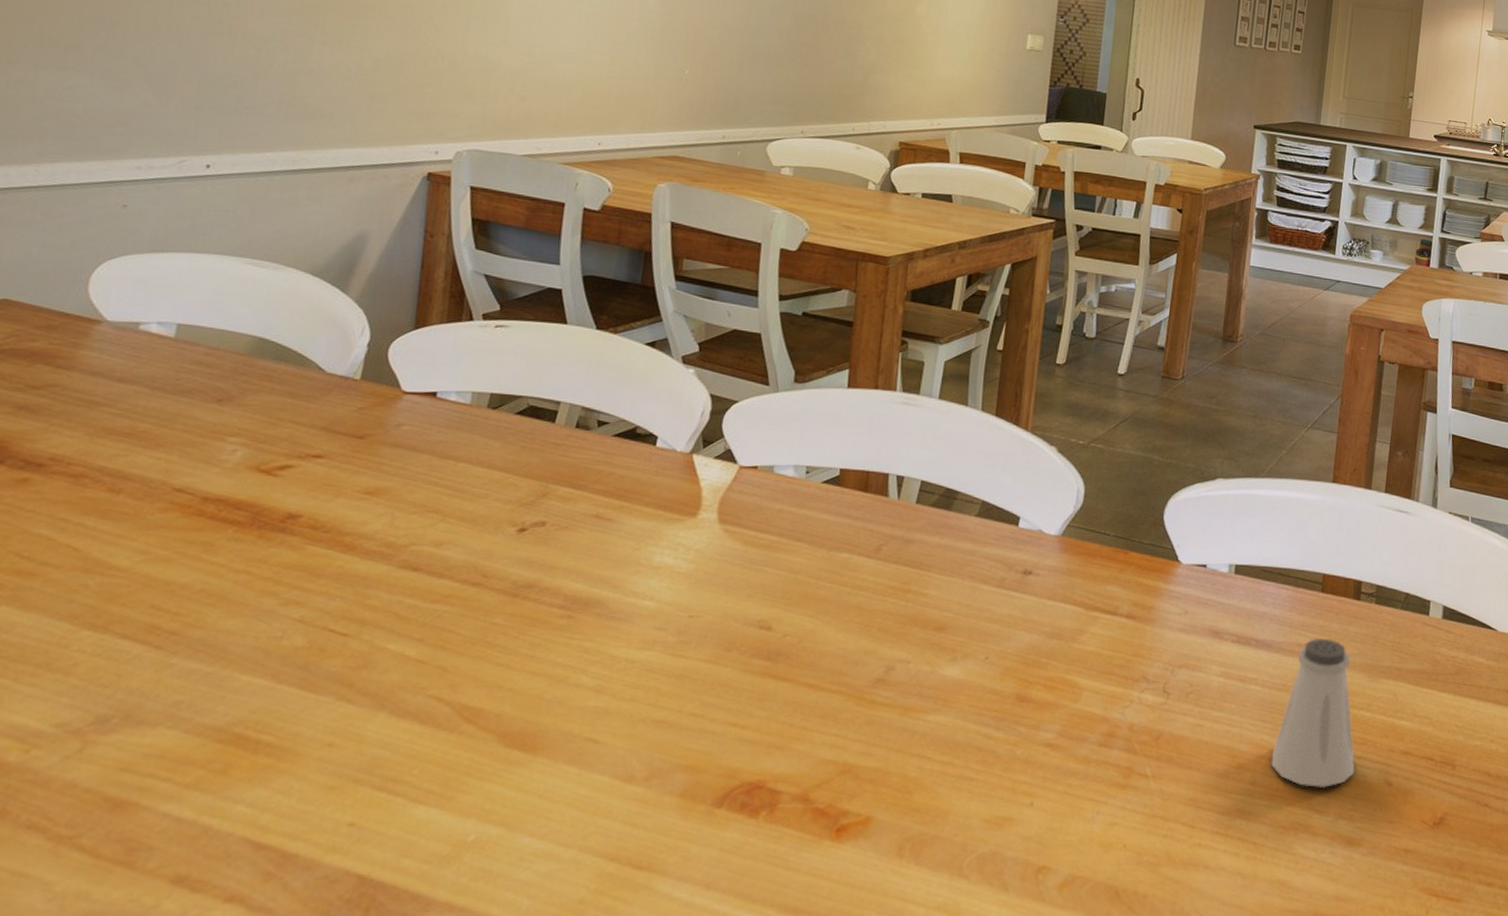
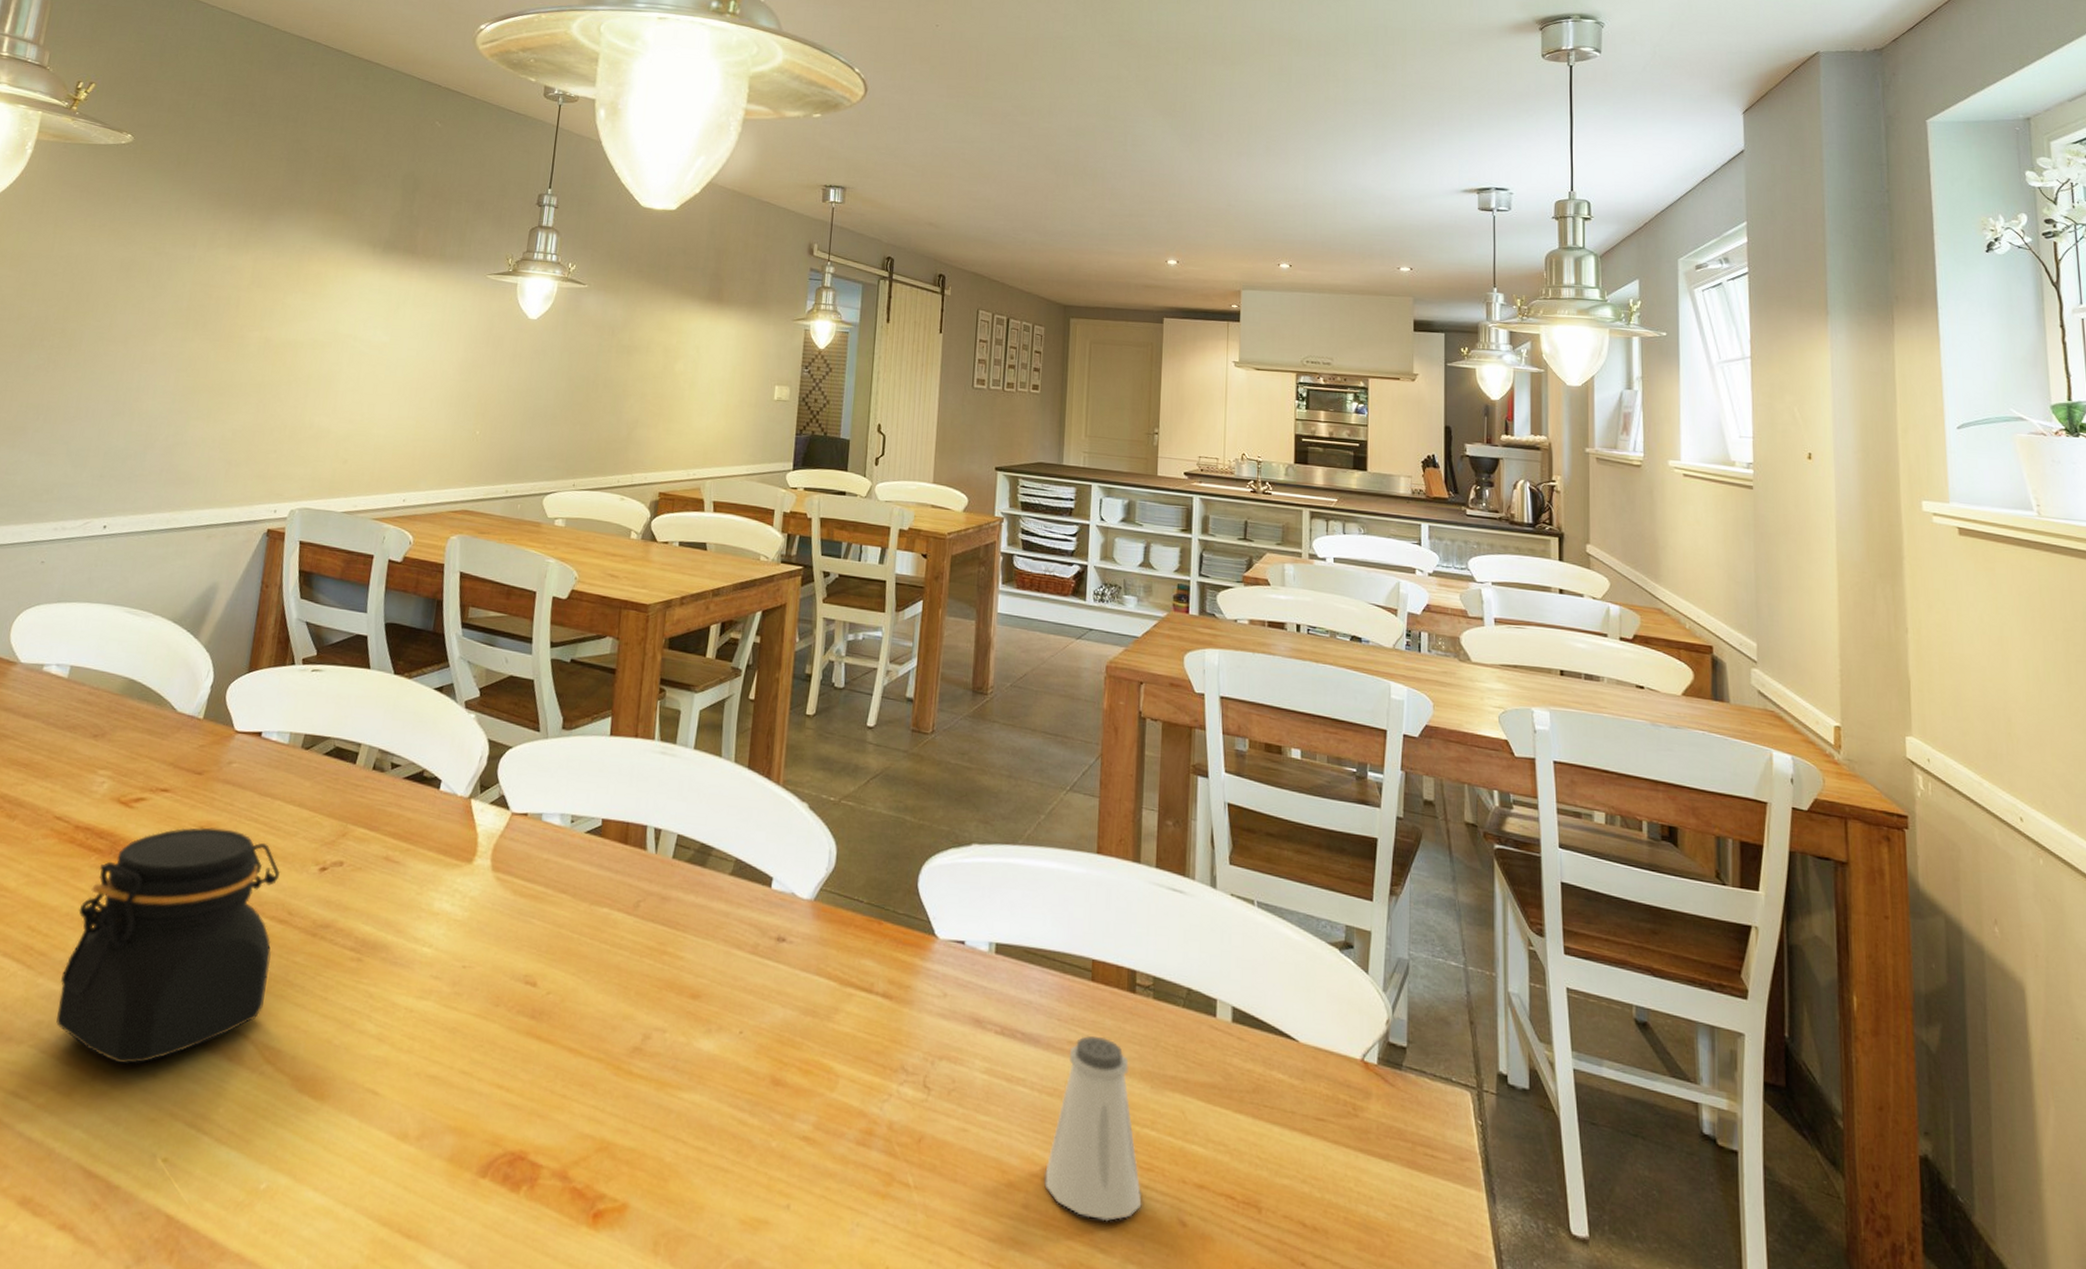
jar: none [200,493,471,737] -> present [56,827,281,1064]

